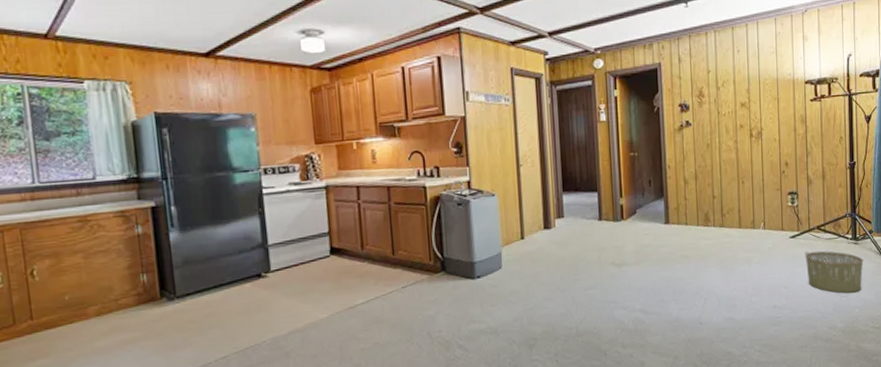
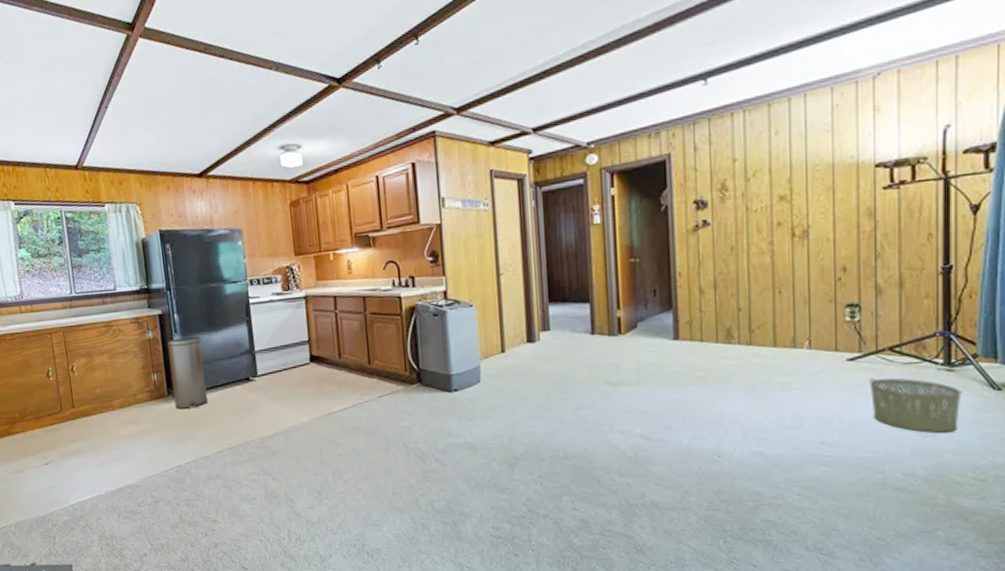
pedal bin: none [161,230,211,313] -> present [167,336,208,409]

